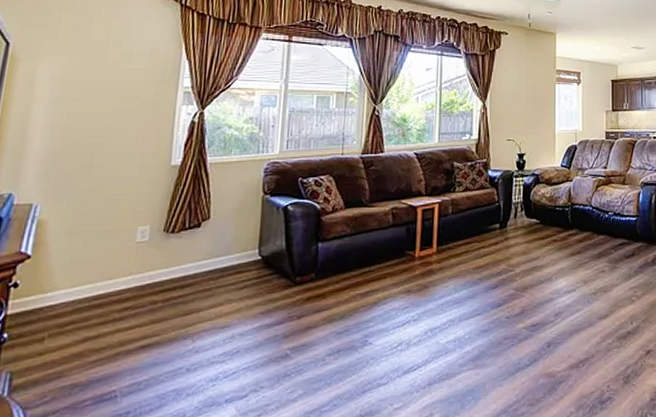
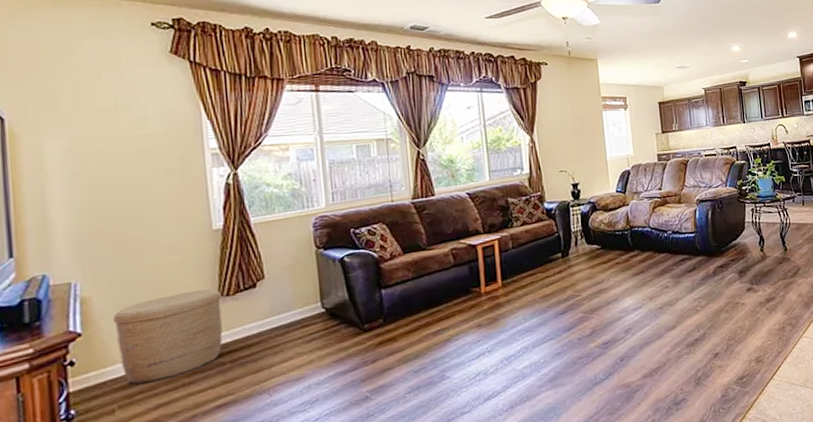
basket: none [60,223,167,314] -> present [112,288,223,384]

